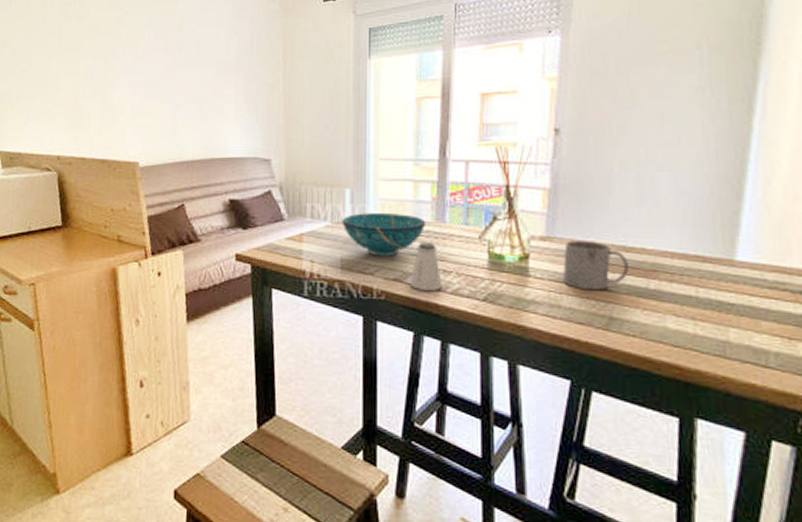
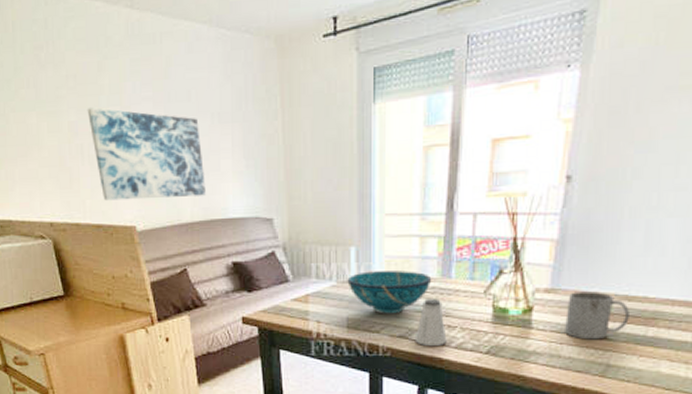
wall art: none [104,55,208,138] -> present [87,108,206,201]

